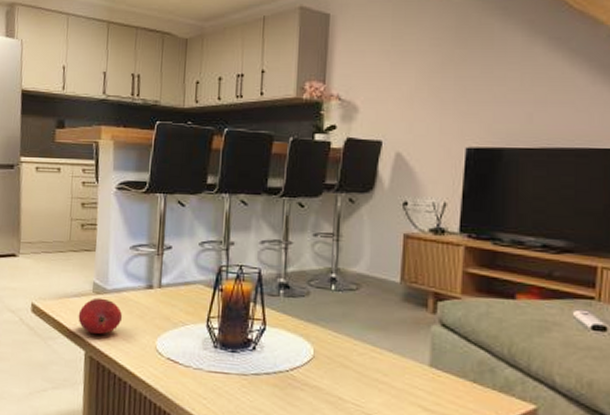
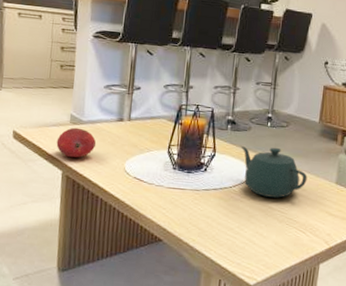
teapot: none [297,317,389,386] -> present [241,146,308,198]

